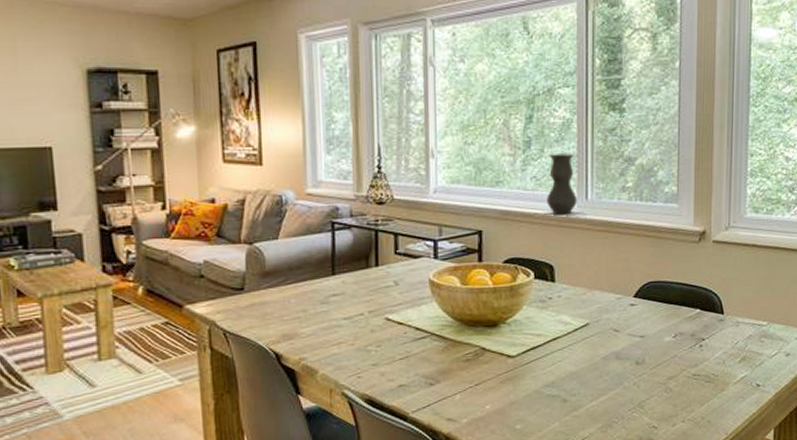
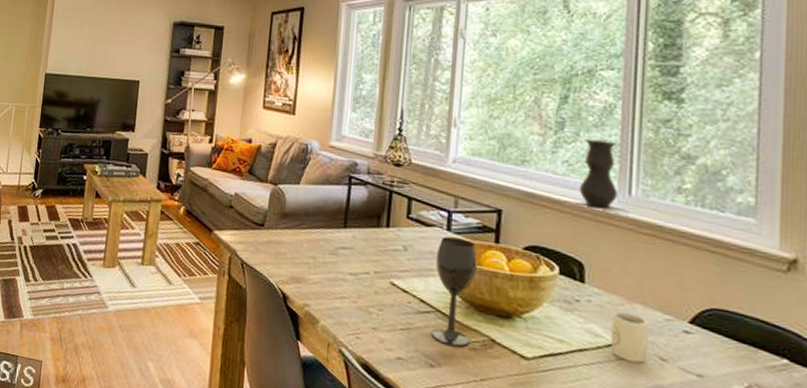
wine glass: none [426,263,464,363] -> present [431,236,477,347]
mug: none [577,299,605,339] -> present [610,311,649,363]

